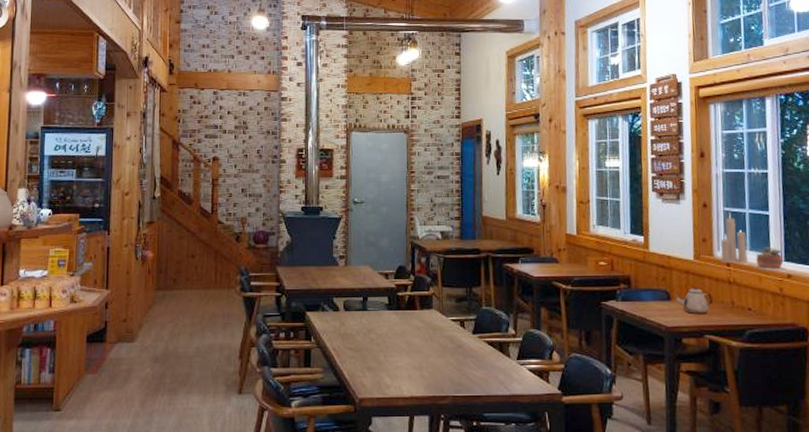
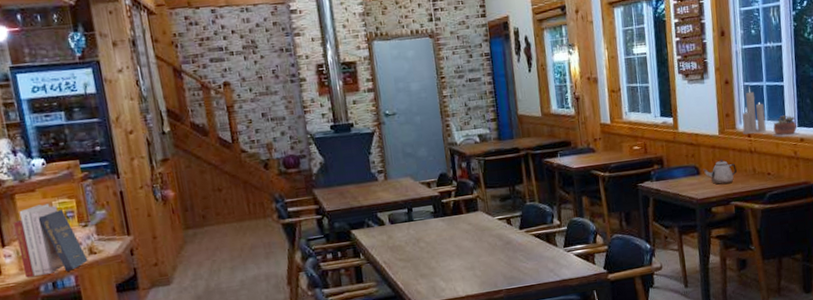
books: none [13,251,68,317] -> present [13,204,88,278]

